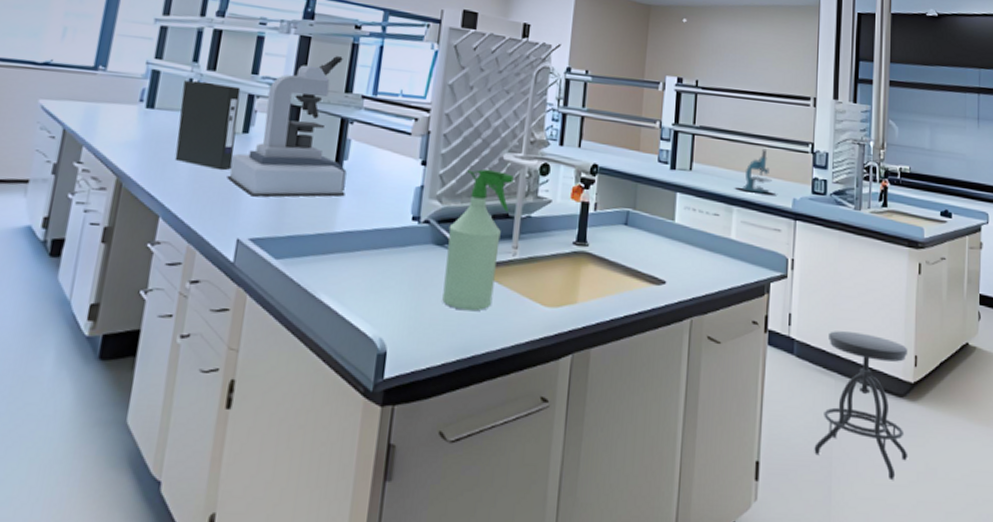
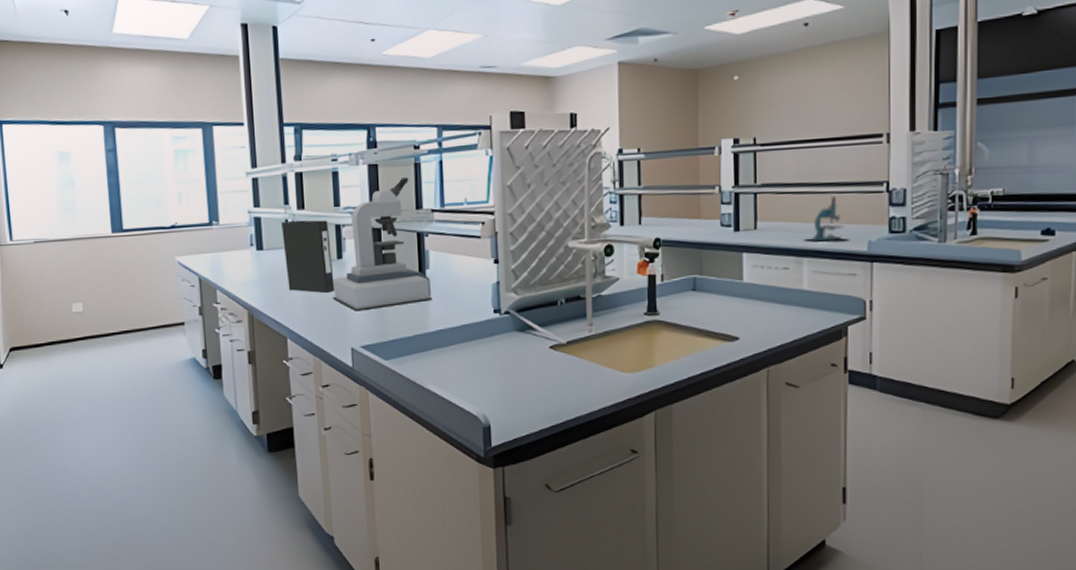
spray bottle: present [442,168,514,311] -> none [527,258,581,384]
stool: present [814,331,909,479] -> none [902,362,1005,494]

